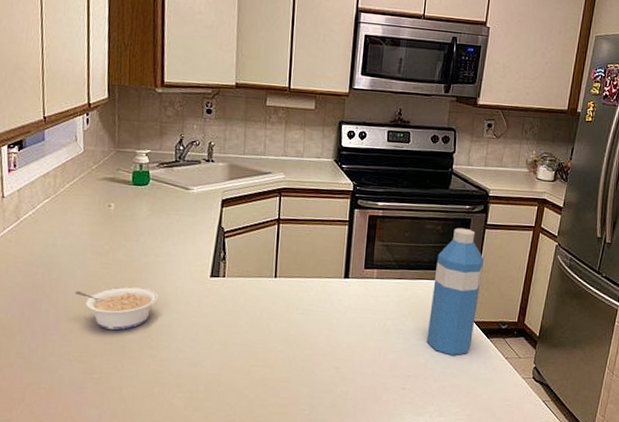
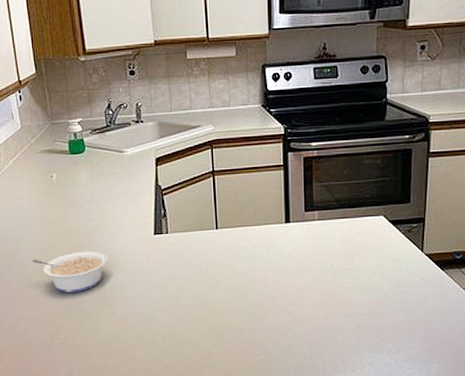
water bottle: present [426,227,484,355] -> none [377,159,430,290]

